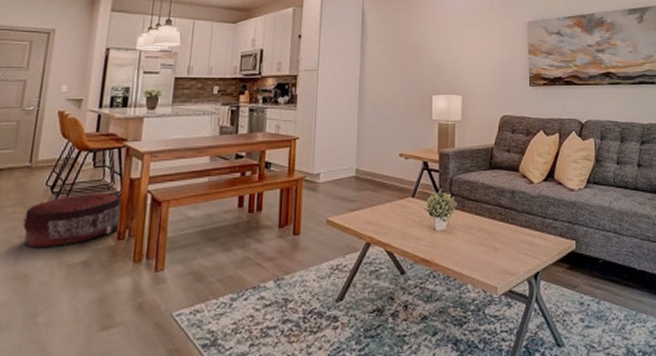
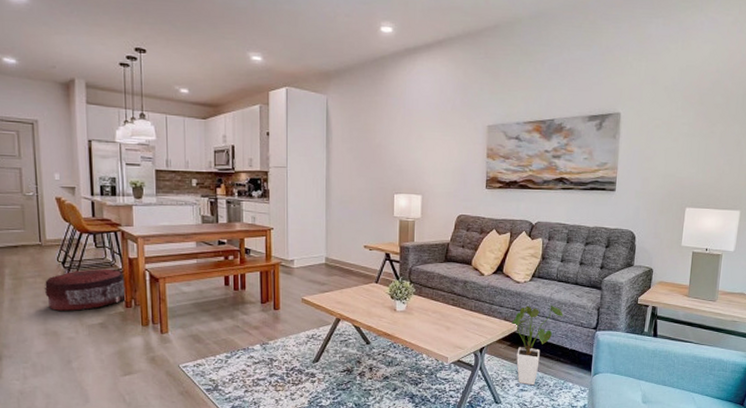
house plant: none [567,215,626,320] -> present [510,304,563,386]

